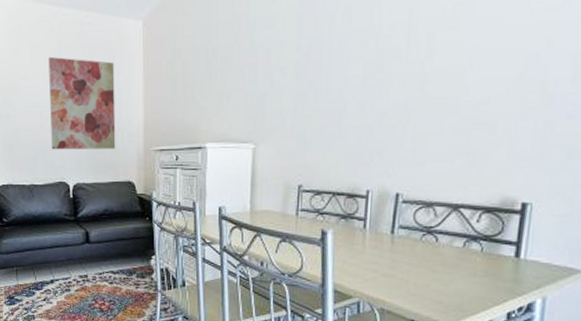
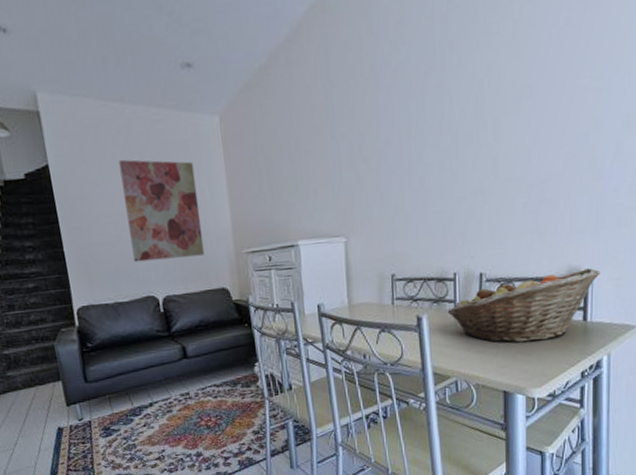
fruit basket: none [355,201,542,273] -> present [447,268,601,343]

